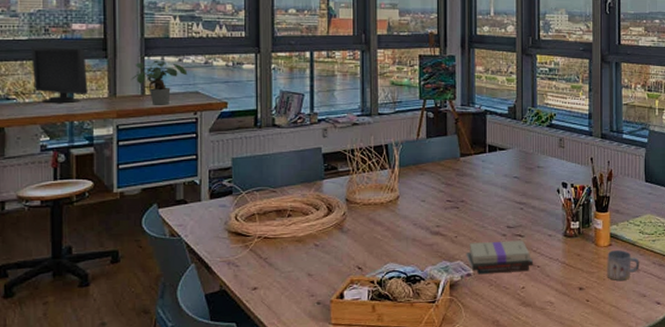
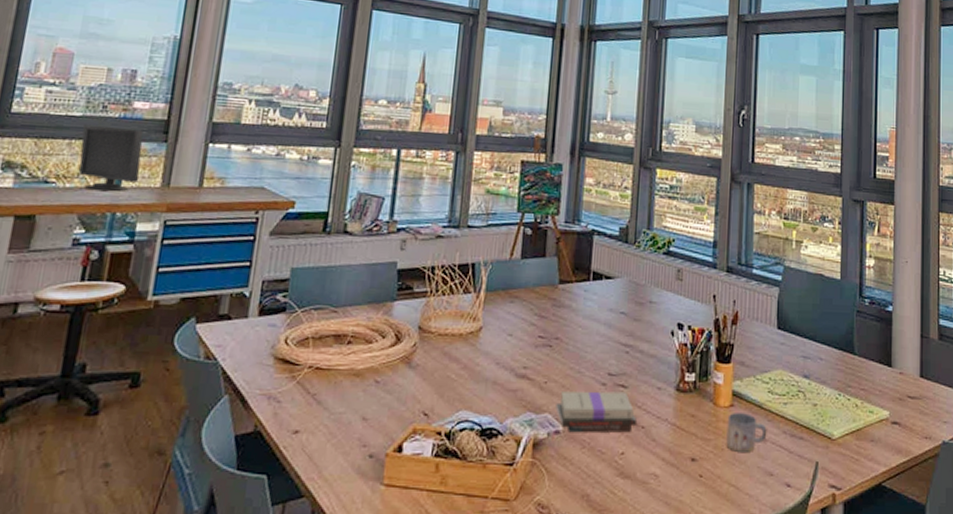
potted plant: present [131,60,188,105] -> none [189,148,255,201]

